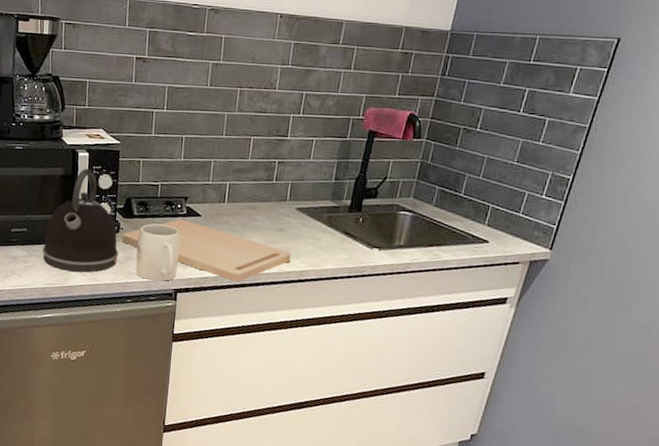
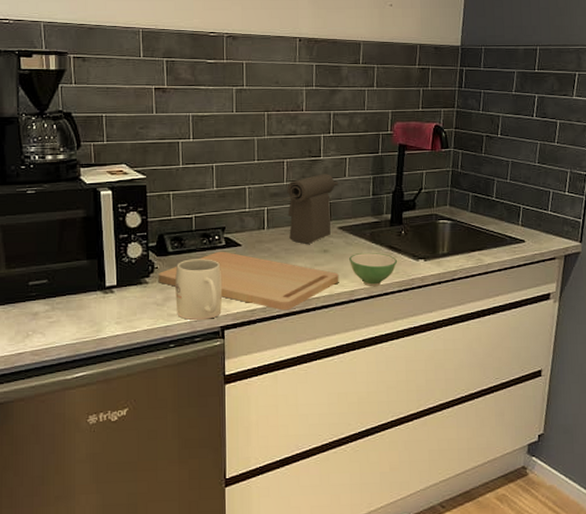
kettle: present [42,168,119,273] -> none [67,207,155,321]
roll-top bag: none [244,154,303,221] -> present [281,174,339,244]
bowl: none [303,235,352,270] -> present [349,252,398,287]

